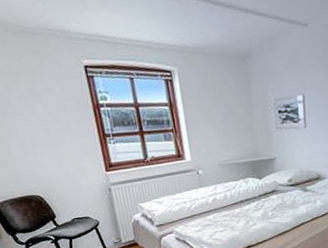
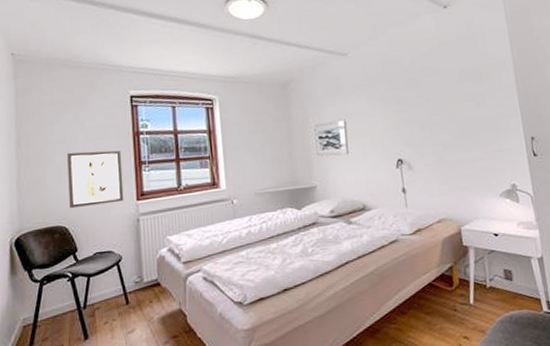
wall art: none [28,122,93,180] -> present [67,150,124,209]

